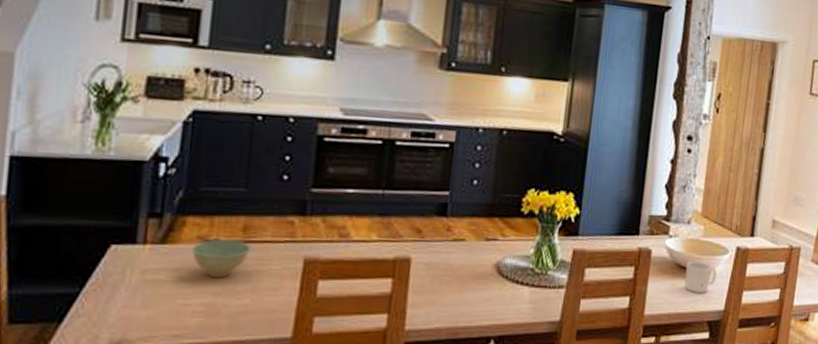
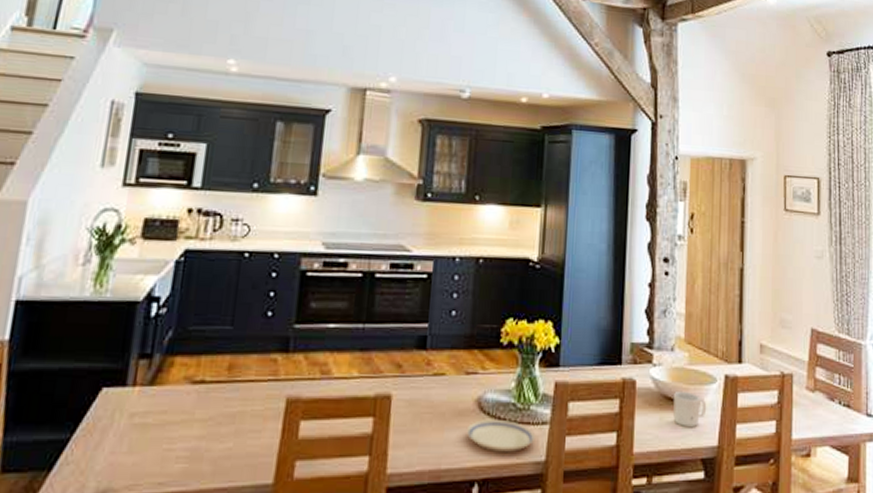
bowl: present [192,239,251,278] -> none [178,379,235,421]
plate: none [484,282,552,313] -> present [466,418,536,453]

